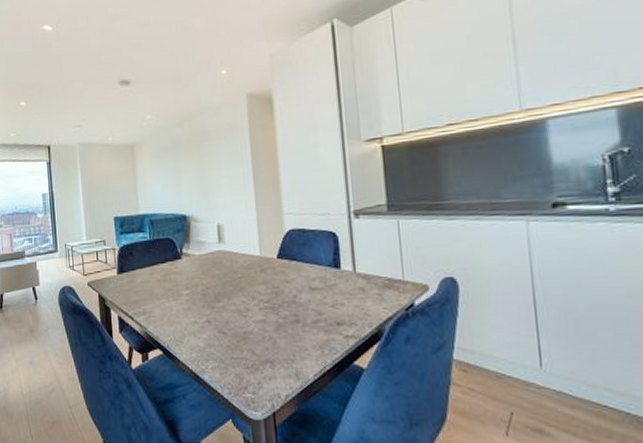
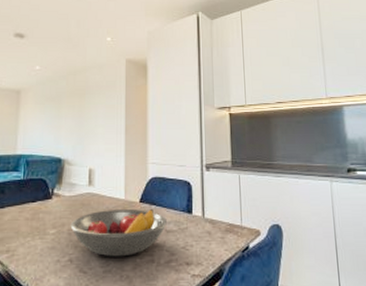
fruit bowl: none [204,264,311,318] -> present [70,208,167,257]

